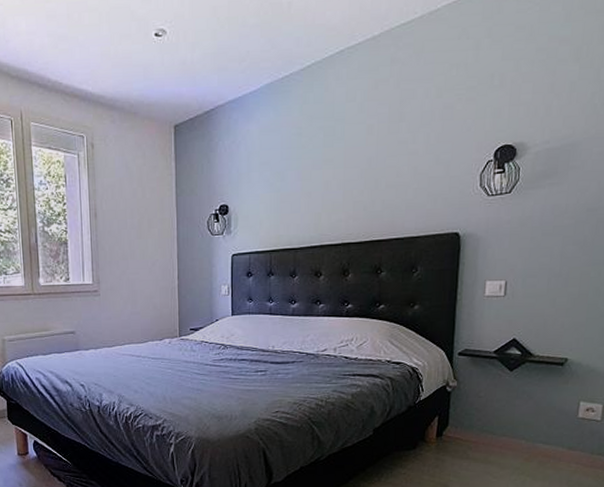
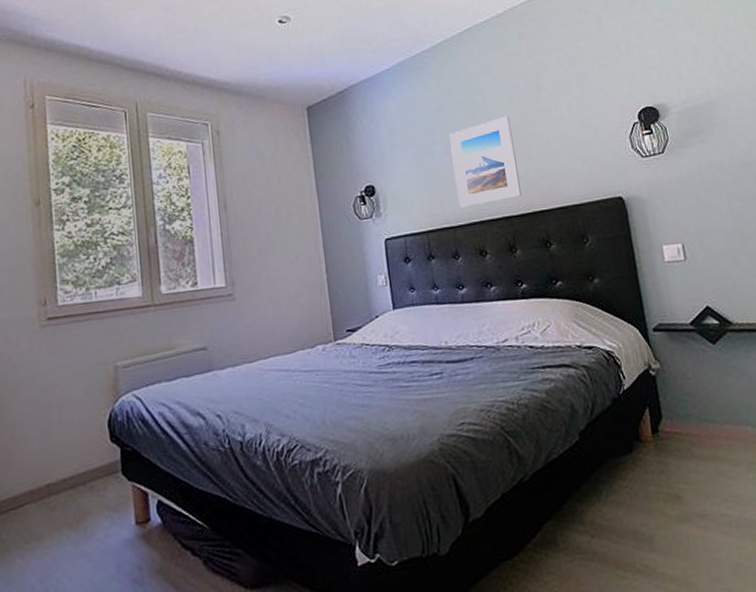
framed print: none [303,145,365,231] -> present [449,115,521,208]

